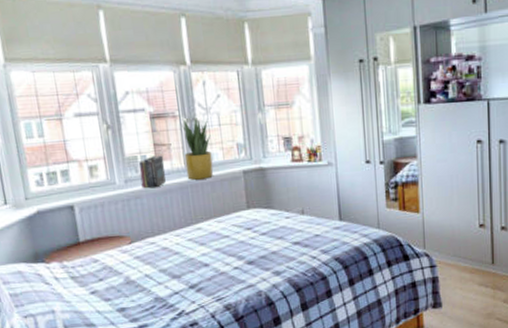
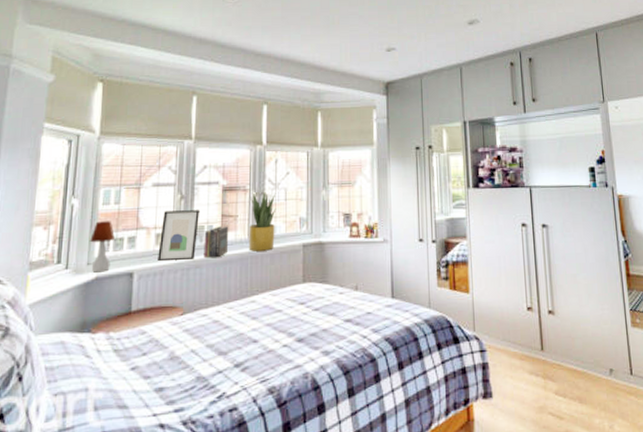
table lamp: none [22,155,49,207] -> present [90,221,116,273]
picture frame: none [92,138,133,194] -> present [158,209,201,262]

